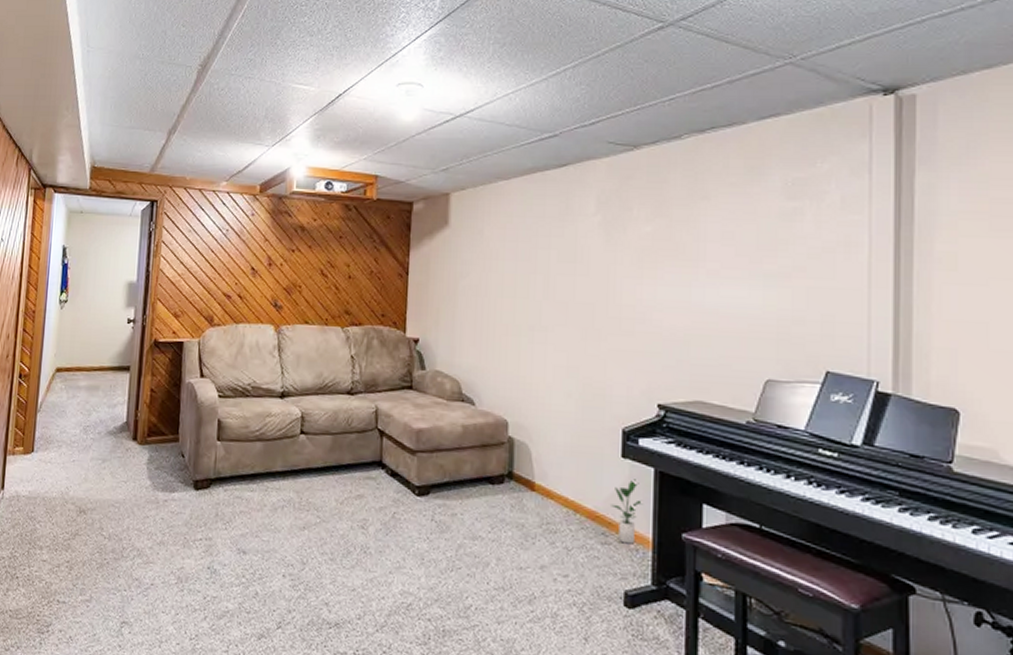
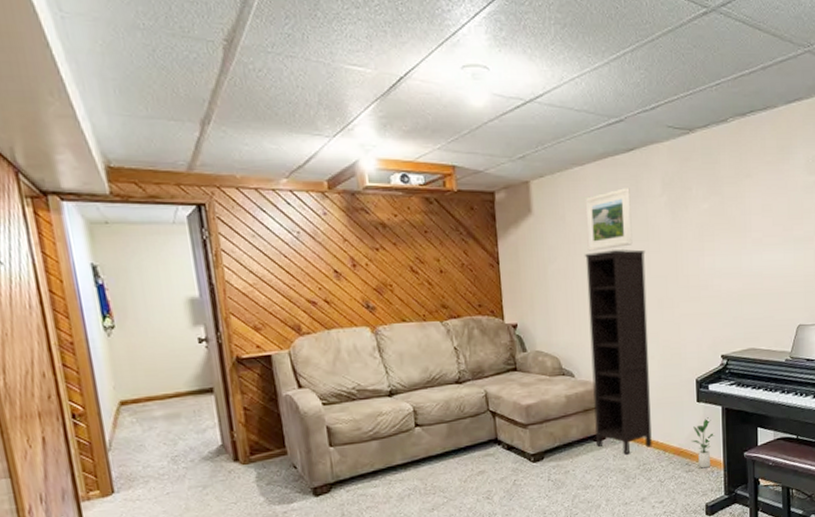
bookcase: none [492,268,571,506] -> present [584,249,652,454]
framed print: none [505,205,559,269] -> present [585,188,633,251]

